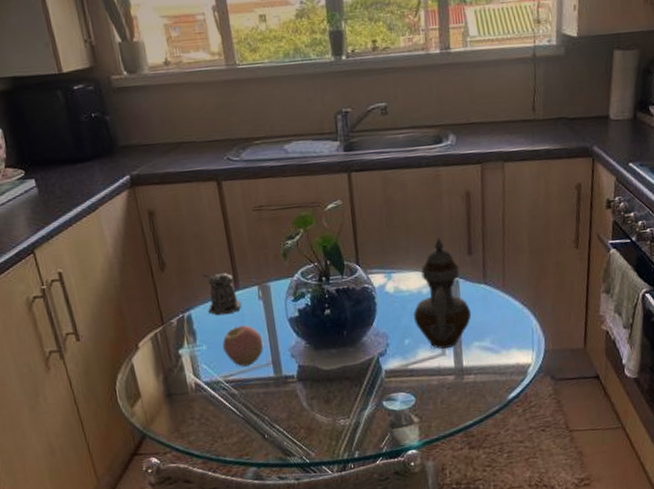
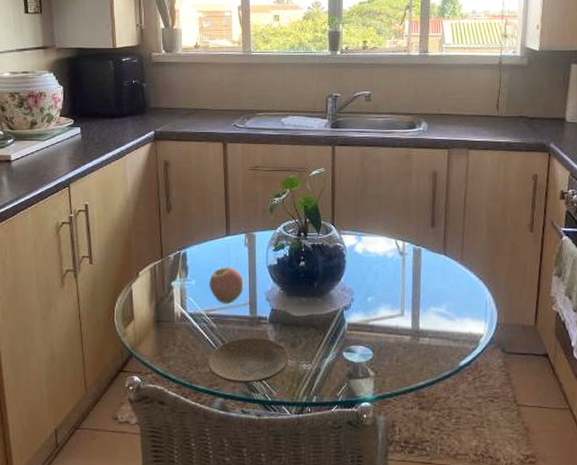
pepper shaker: present [202,273,242,316] -> none [201,219,229,256]
plate: none [232,398,325,450] -> present [207,338,290,383]
teapot: present [412,237,472,349] -> none [377,209,431,310]

